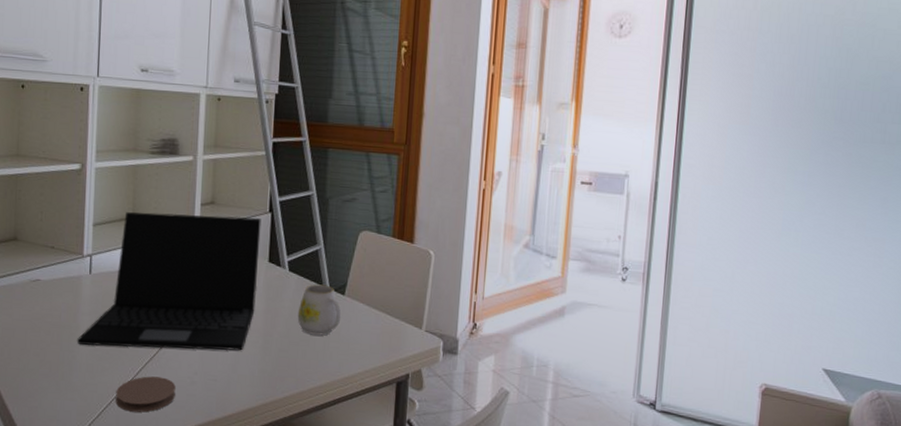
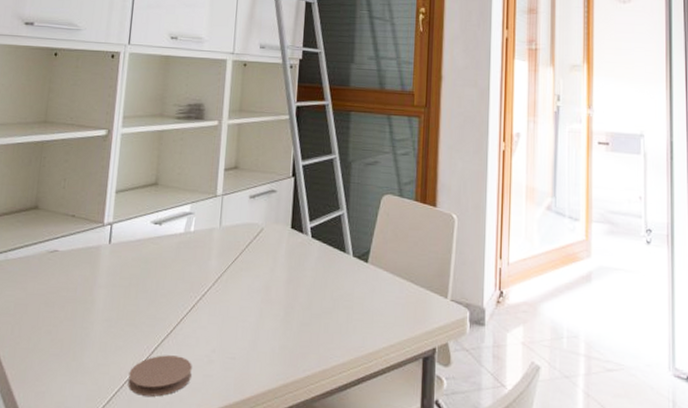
laptop: present [76,212,262,351] -> none [91,178,284,325]
mug: present [297,284,341,336] -> none [320,251,365,307]

